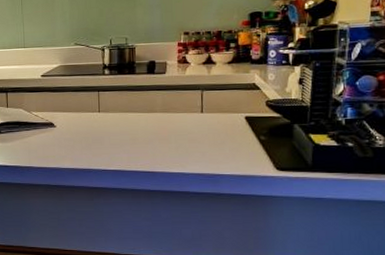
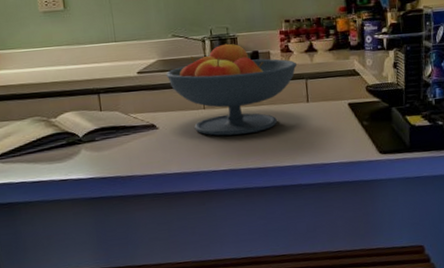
fruit bowl: none [66,52,194,138] -> present [166,42,298,136]

